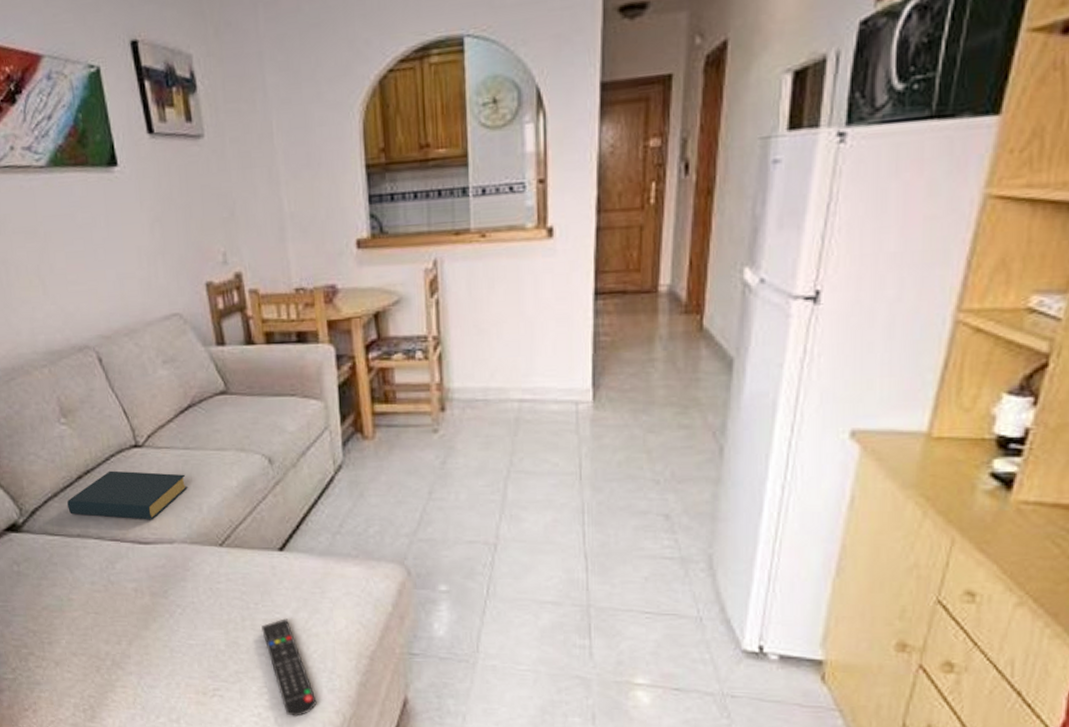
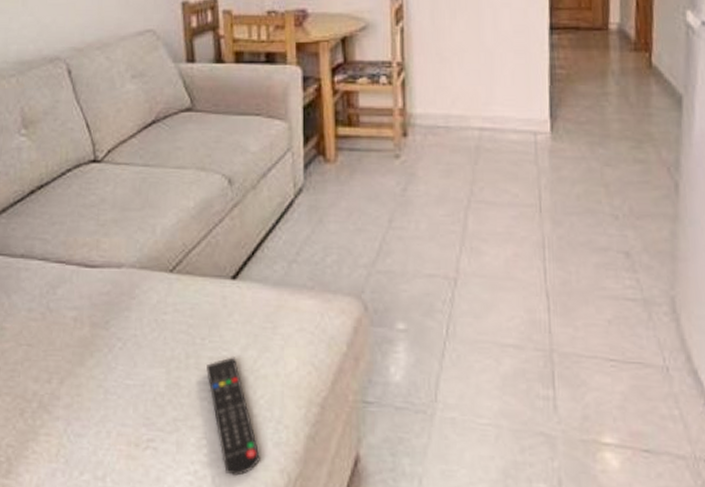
hardback book: present [67,470,188,520] -> none [15,186,143,241]

